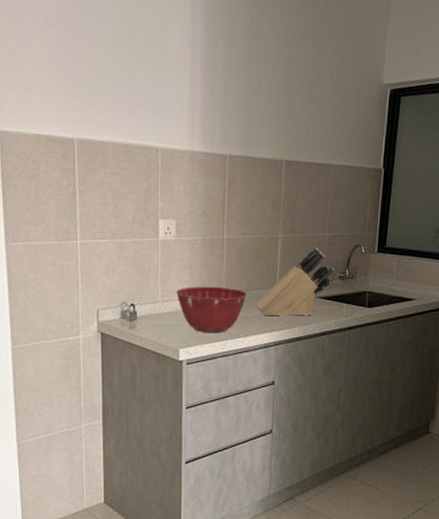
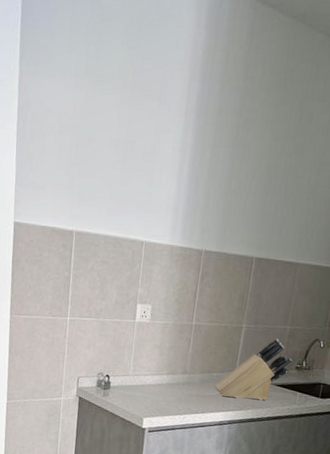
mixing bowl: present [176,286,248,334] -> none [146,364,209,408]

